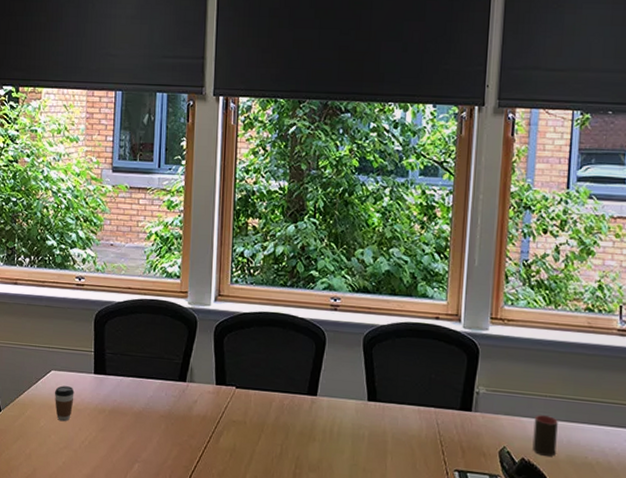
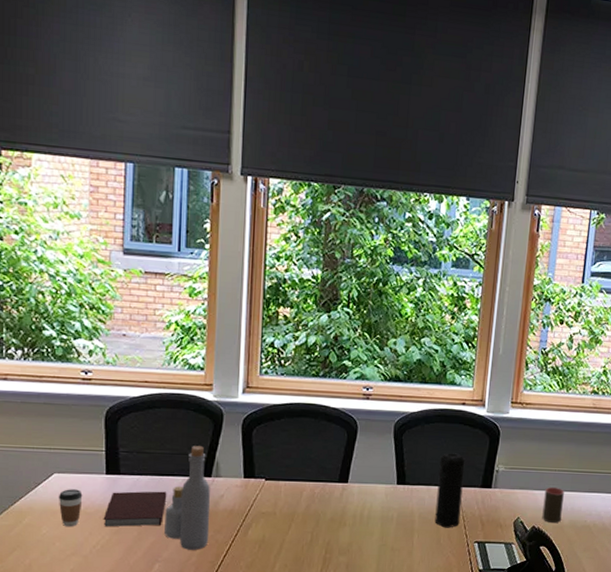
notebook: none [91,391,146,426] -> present [103,491,167,527]
bottle set: none [143,350,185,454] -> present [164,446,211,550]
speaker: none [409,370,441,453] -> present [434,453,466,528]

